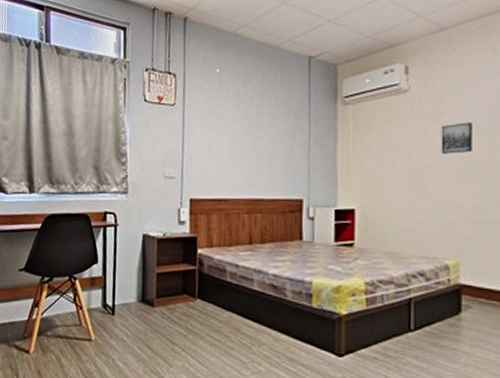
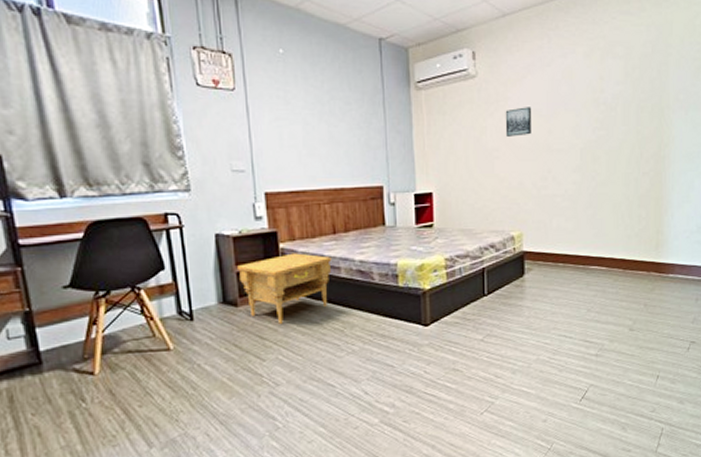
nightstand: none [158,259,246,331] -> present [238,253,332,324]

